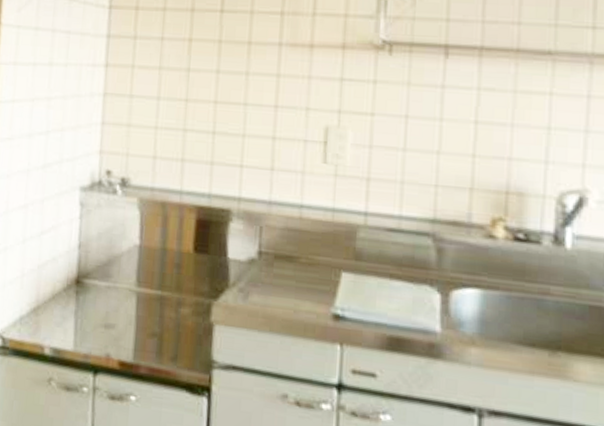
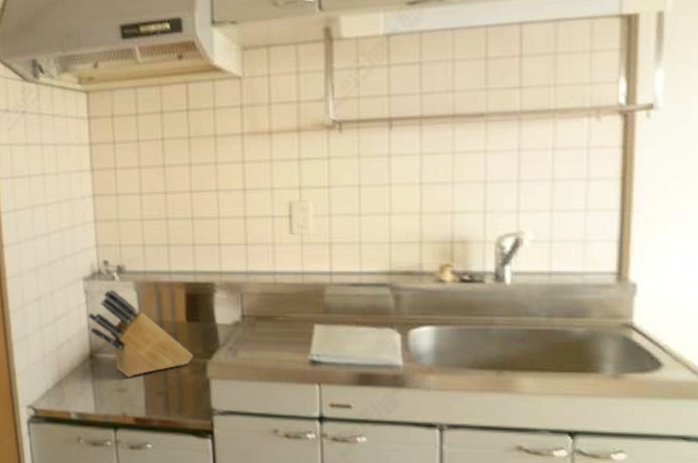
knife block: none [80,204,198,312] -> present [88,289,194,377]

